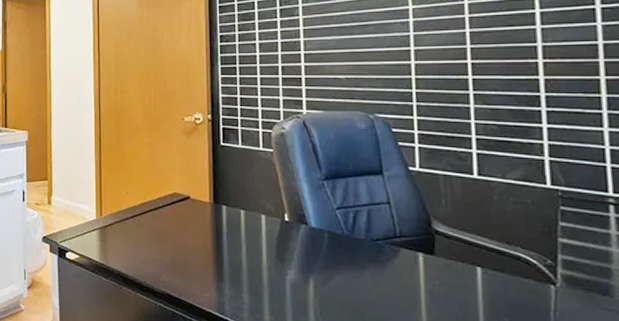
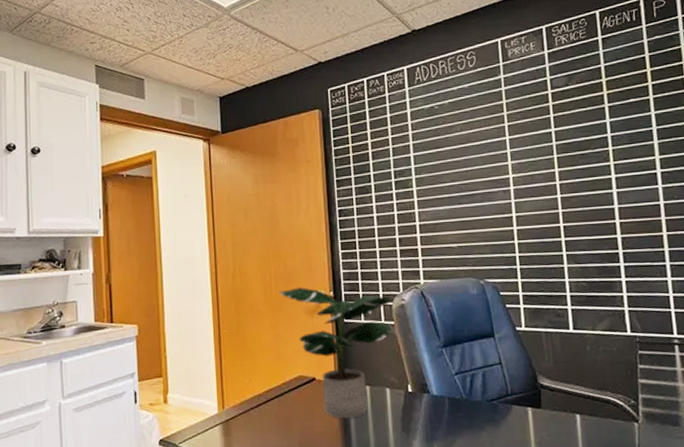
potted plant: none [157,108,270,240] -> present [279,287,392,419]

